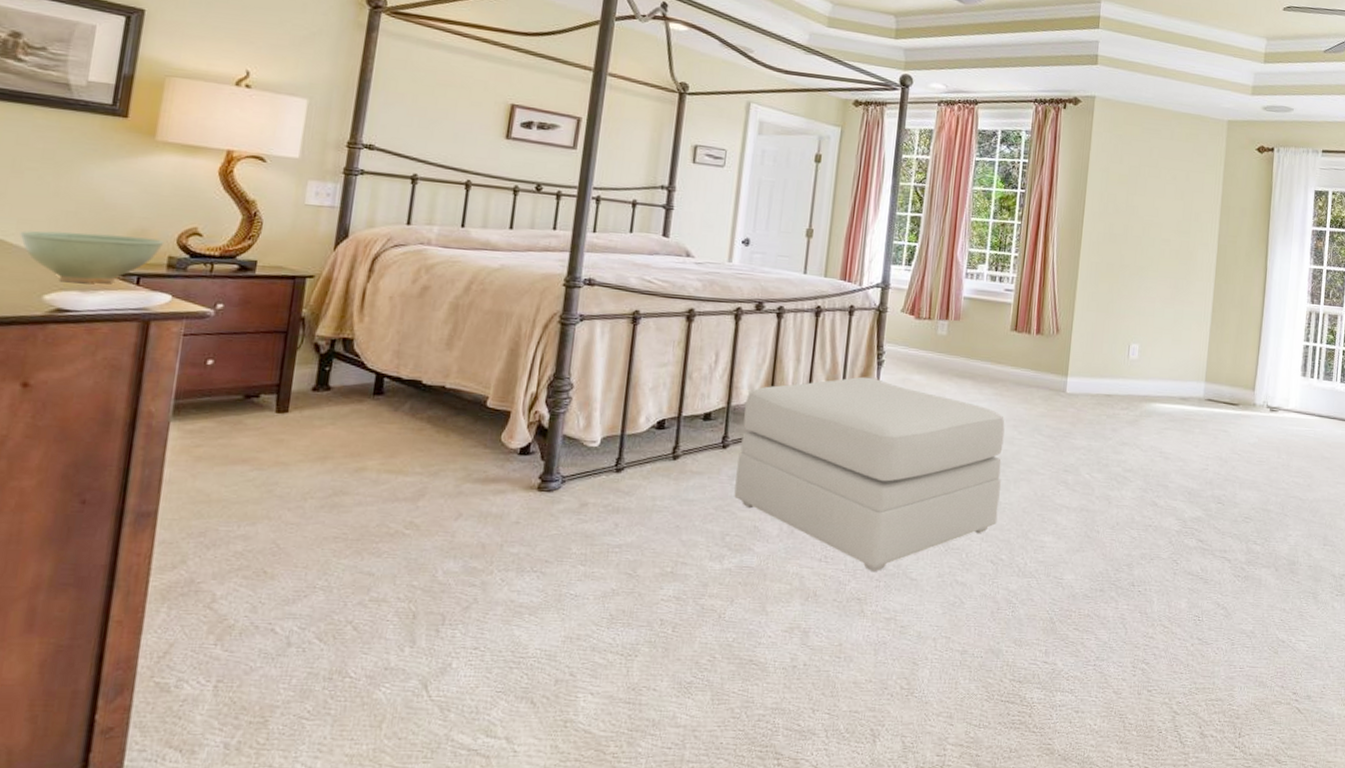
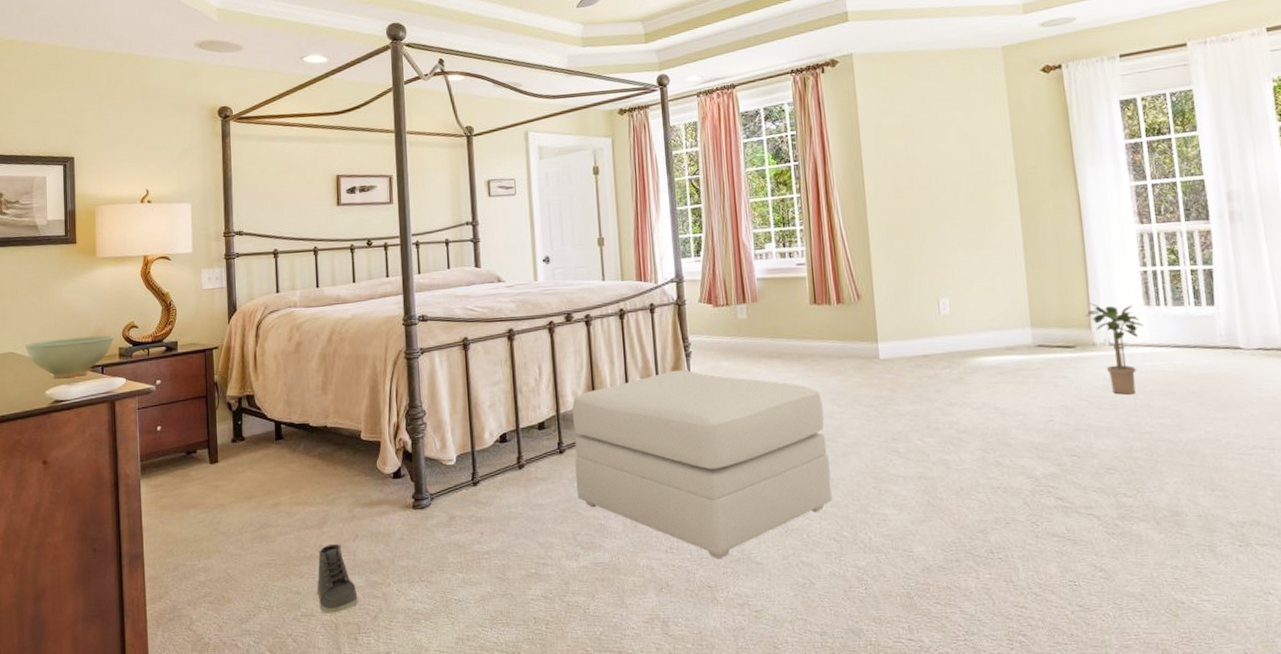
sneaker: none [396,522,449,600] -> present [317,544,358,613]
potted plant: none [1251,367,1298,454] -> present [1084,302,1144,395]

